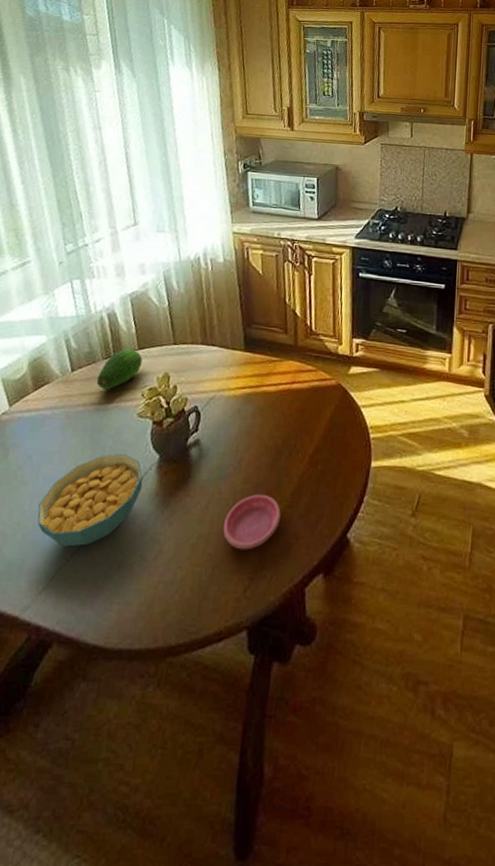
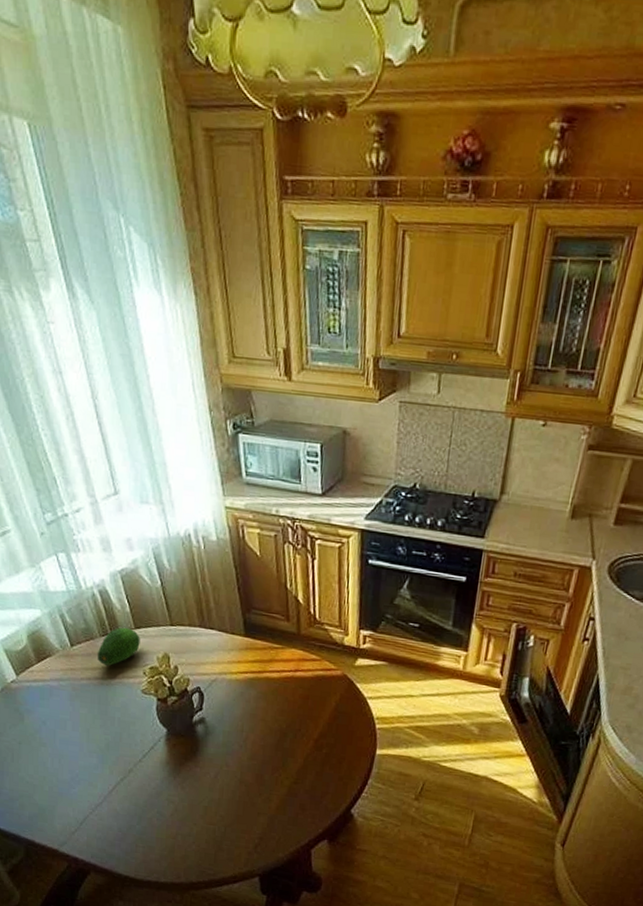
cereal bowl: present [37,453,143,547] -> none [60,725,154,800]
saucer: present [223,494,281,550] -> none [232,769,287,816]

